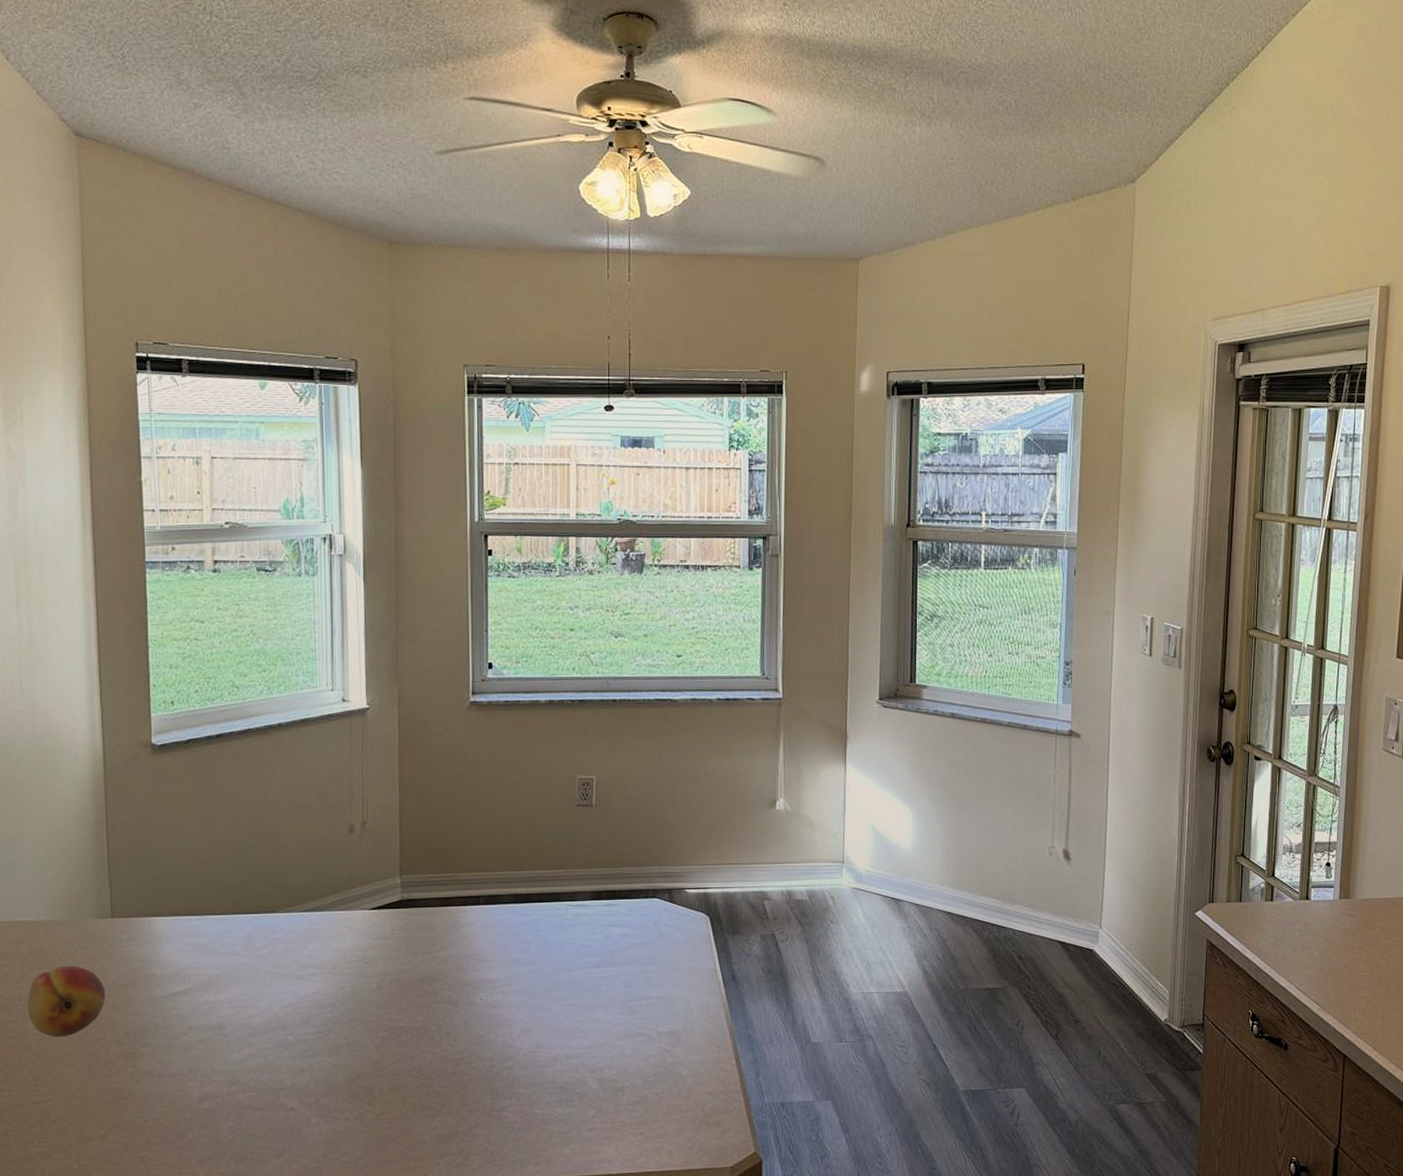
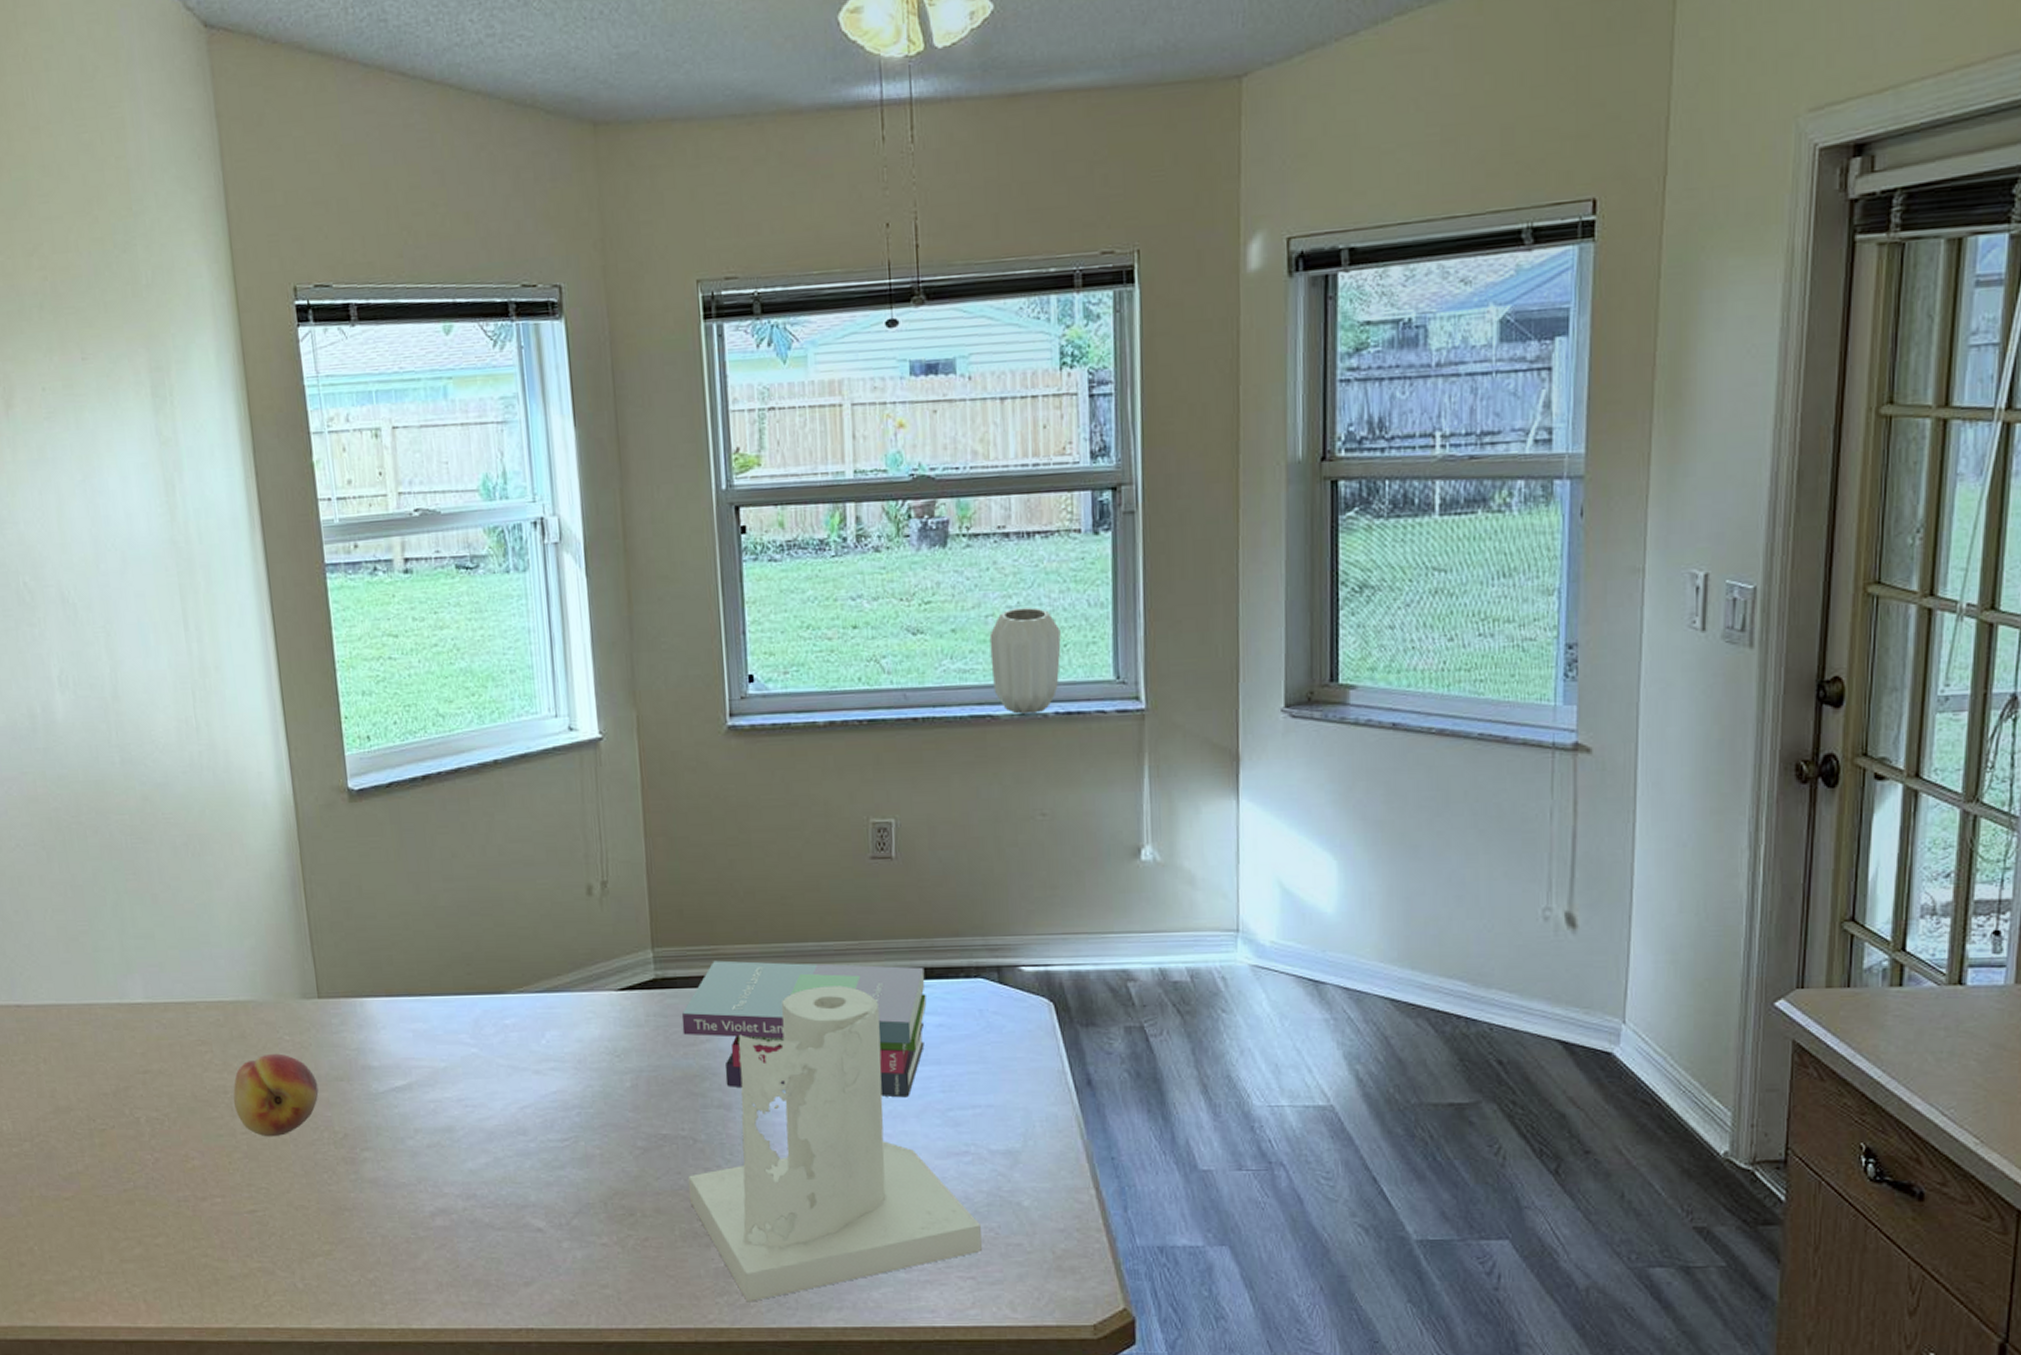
paper towel roll: none [419,904,649,1162] -> present [687,985,982,1302]
books: none [421,885,614,992] -> present [681,960,927,1098]
vase: none [672,621,723,700] -> present [989,607,1061,715]

